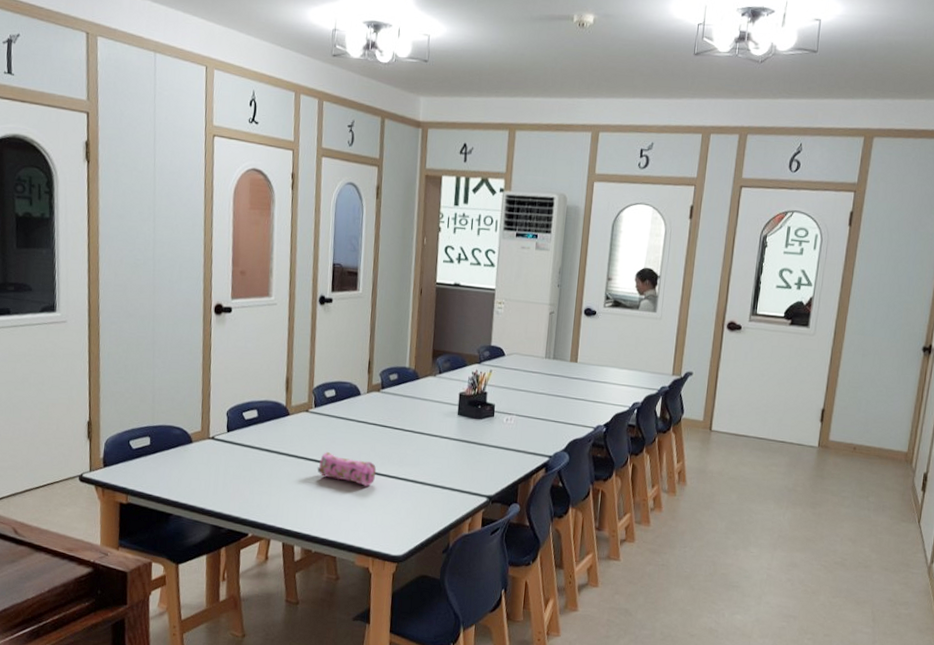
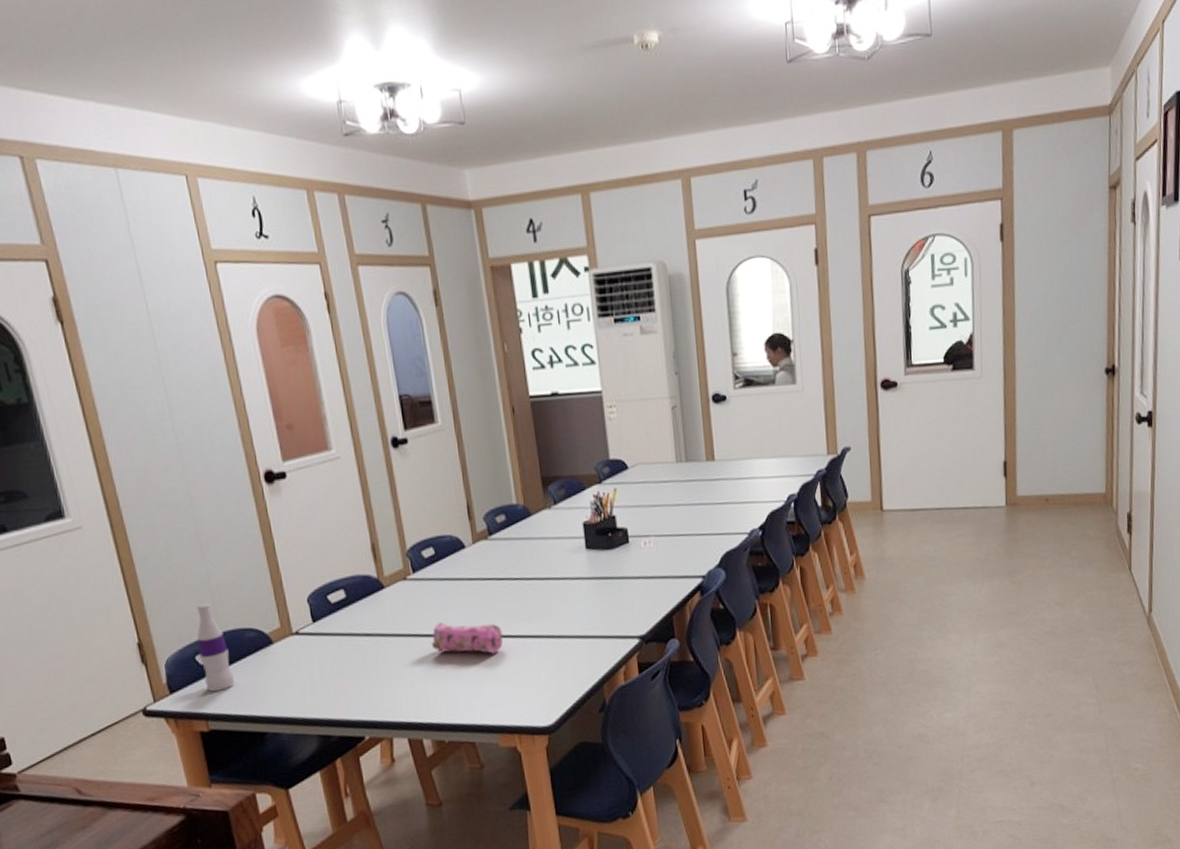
bottle: none [133,399,157,473] -> present [196,603,234,692]

